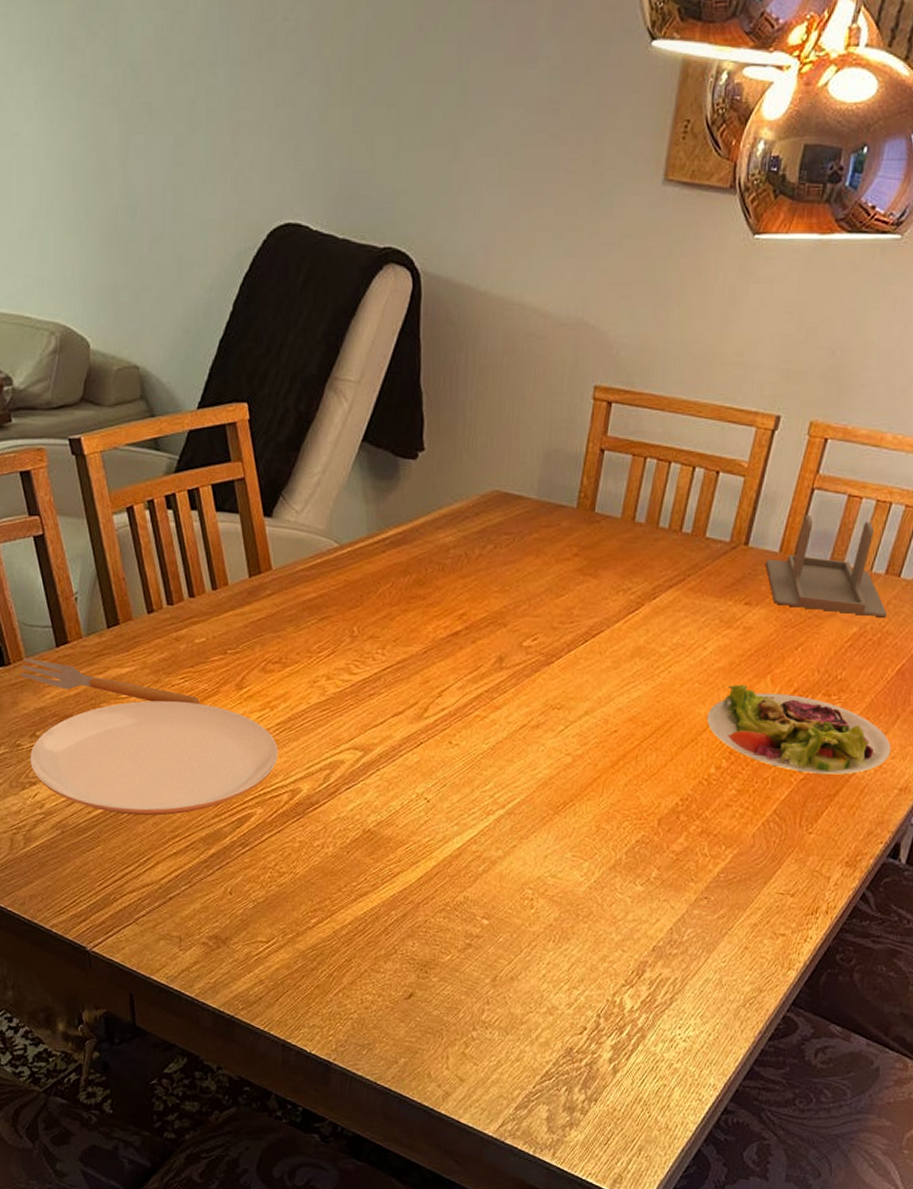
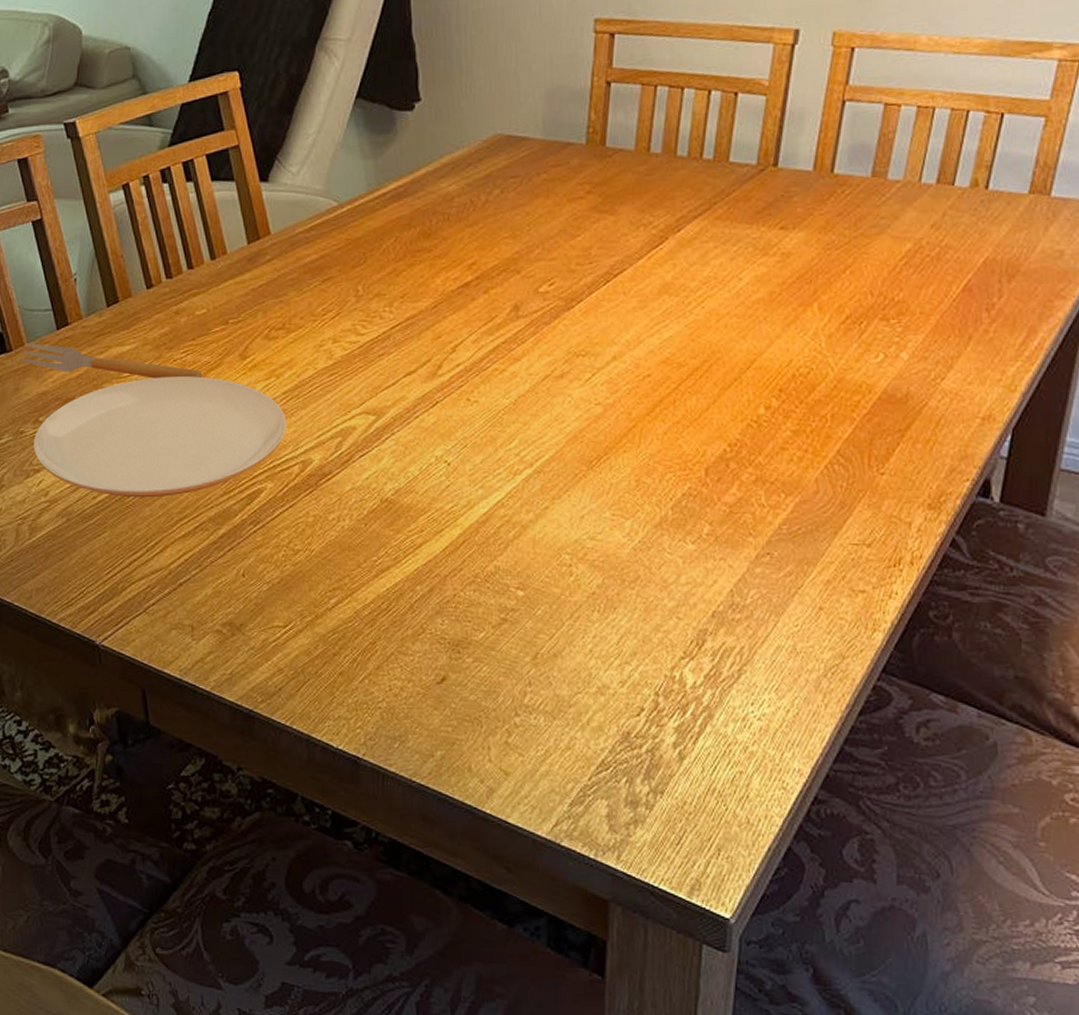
salad plate: present [707,684,891,775] -> none [750,315,966,407]
napkin holder: present [765,514,888,618] -> none [798,128,945,231]

